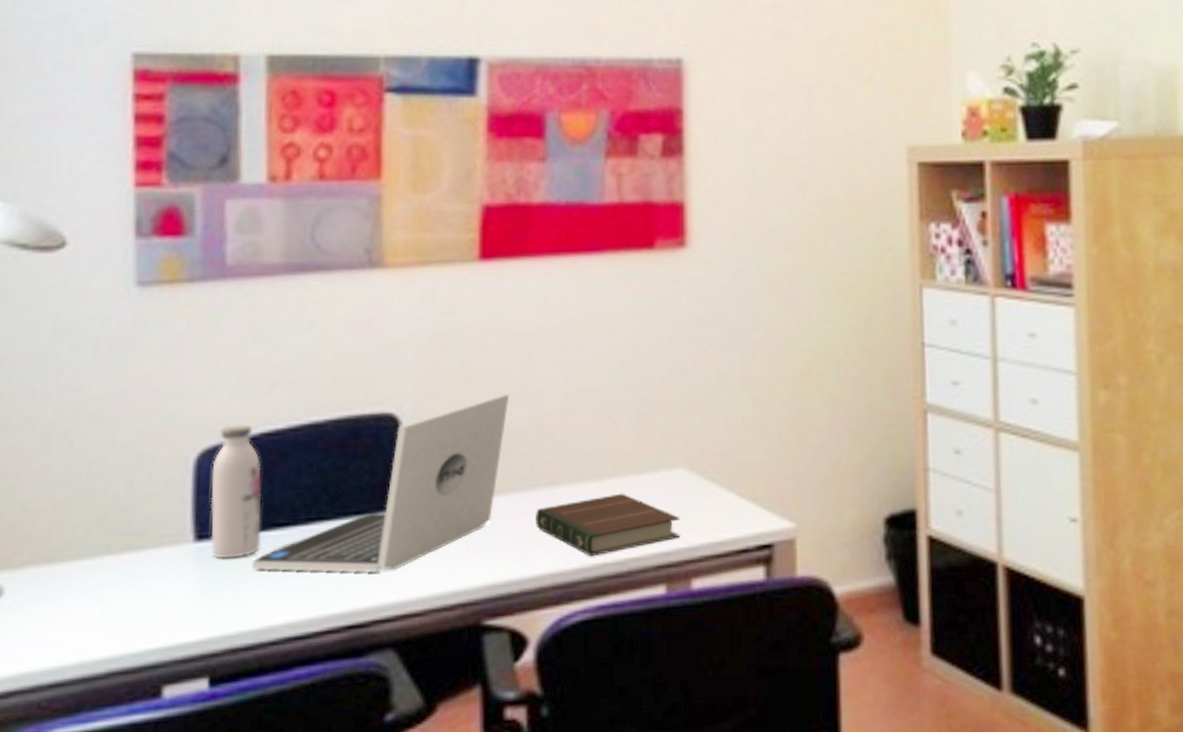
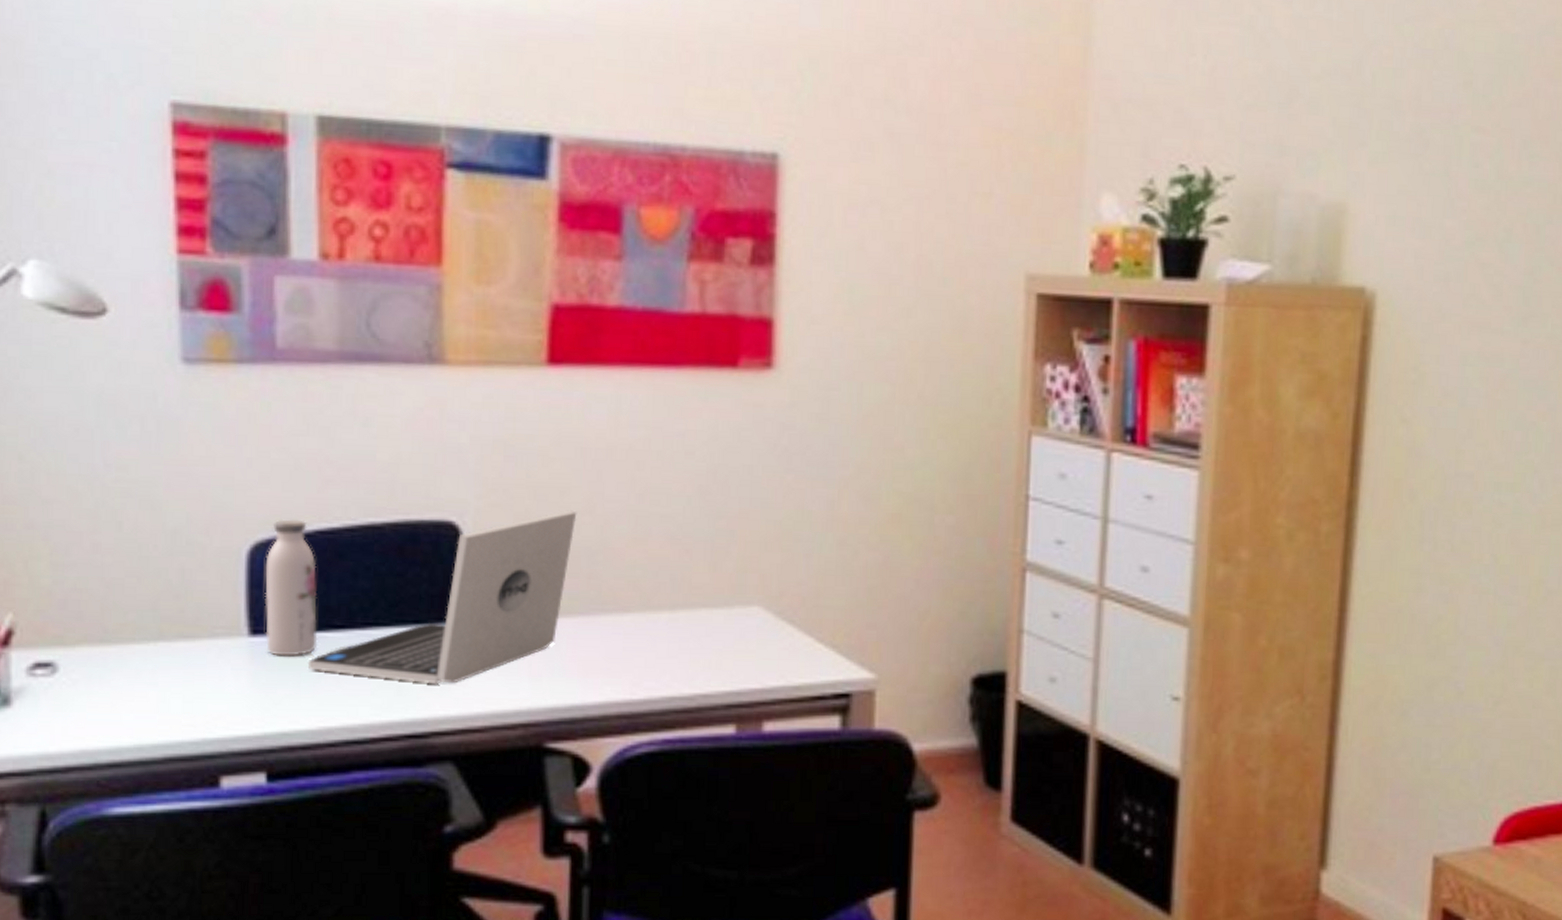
book: present [536,493,681,557] -> none [601,626,754,689]

